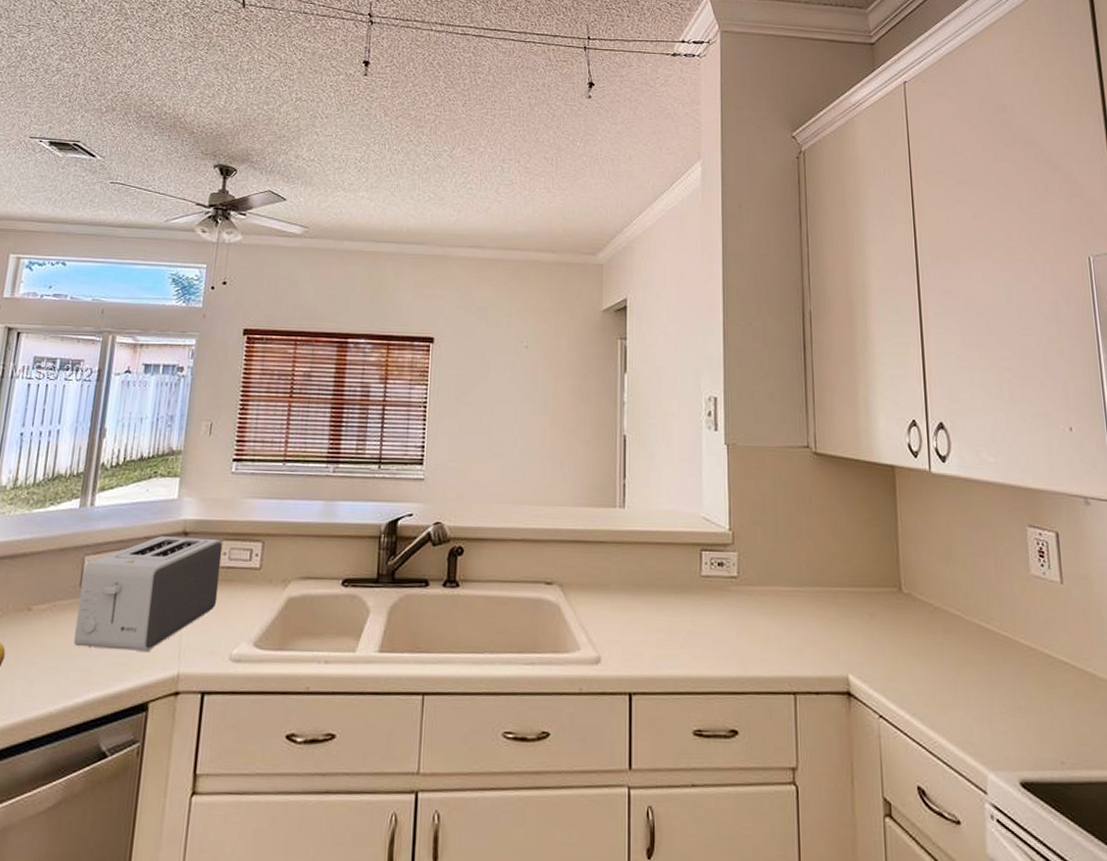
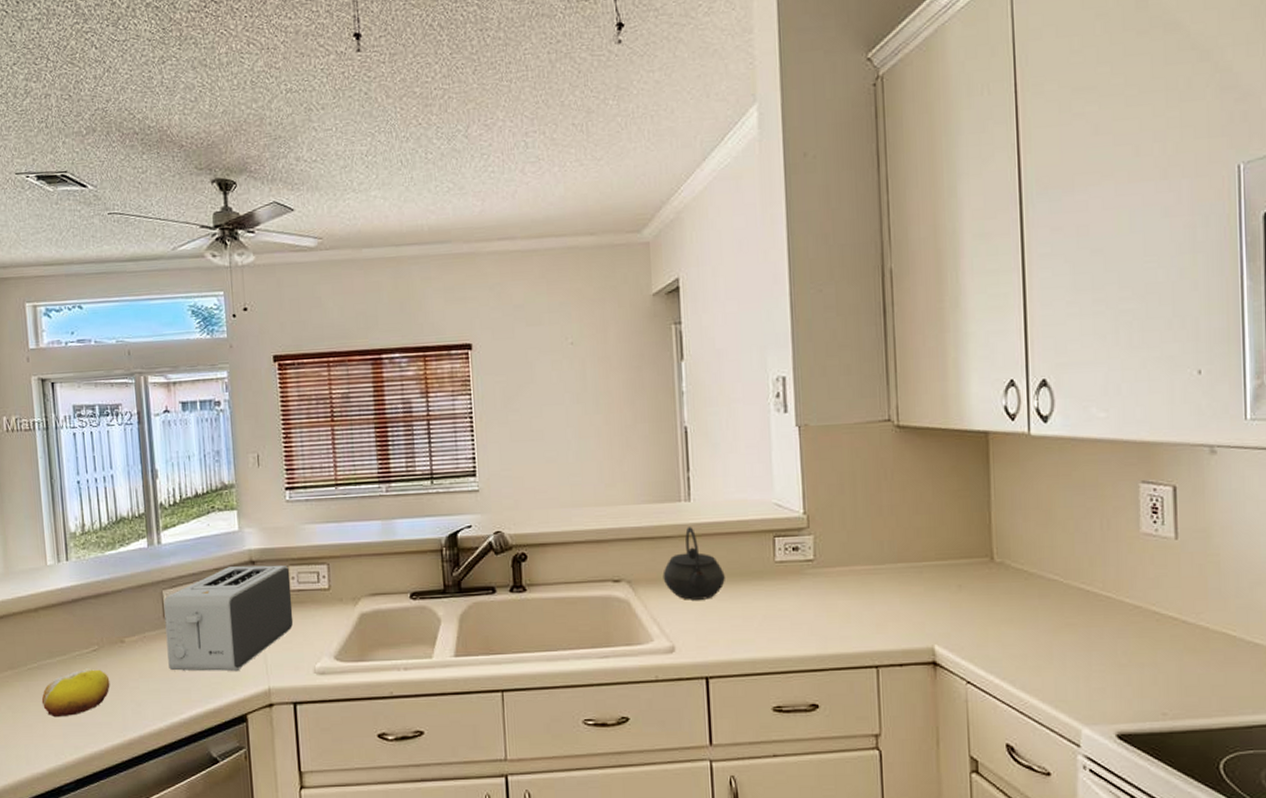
kettle: none [594,533,653,610] -> present [662,527,725,600]

